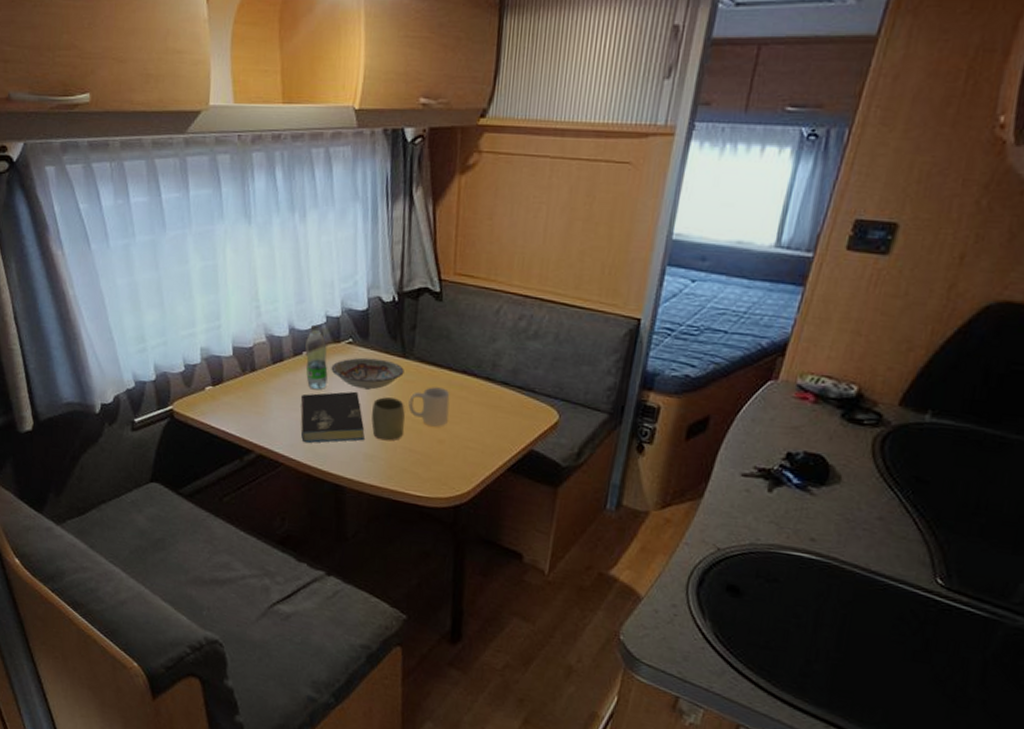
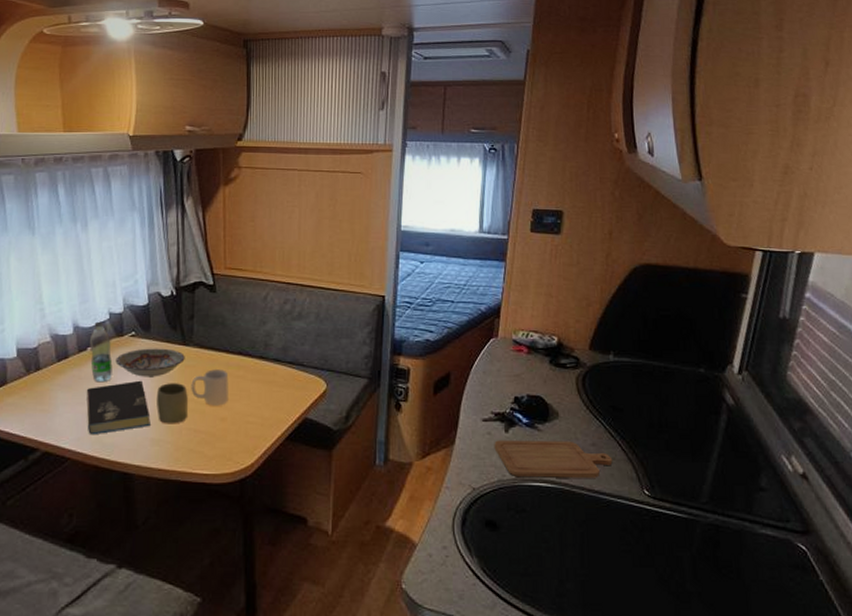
chopping board: none [751,499,903,557] -> present [494,440,613,478]

